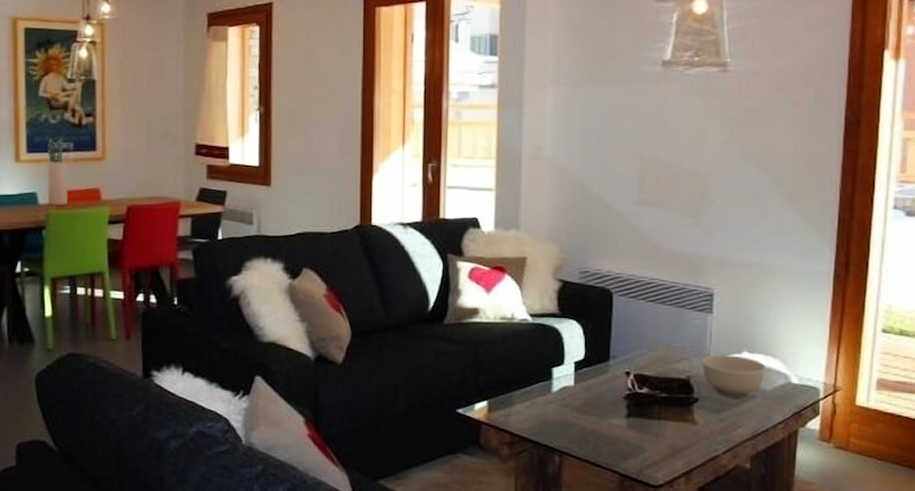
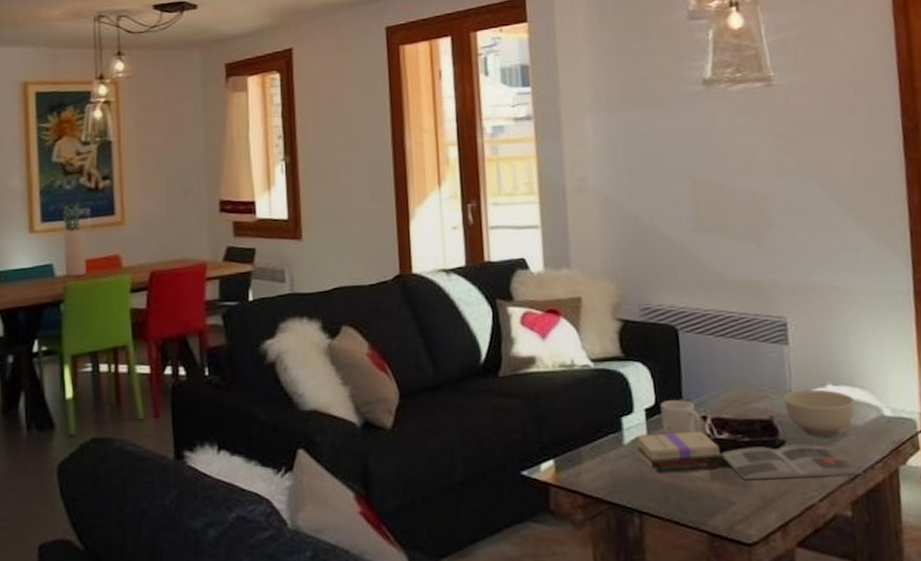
books: none [562,384,643,419] -> present [635,431,725,473]
mug: none [589,355,625,387] -> present [660,399,702,435]
magazine: none [640,402,767,434] -> present [722,444,865,481]

